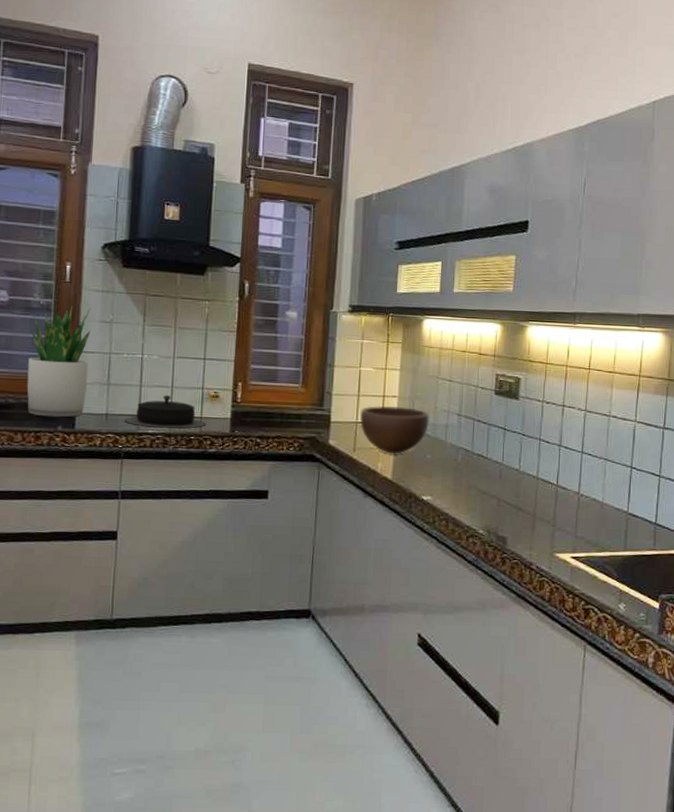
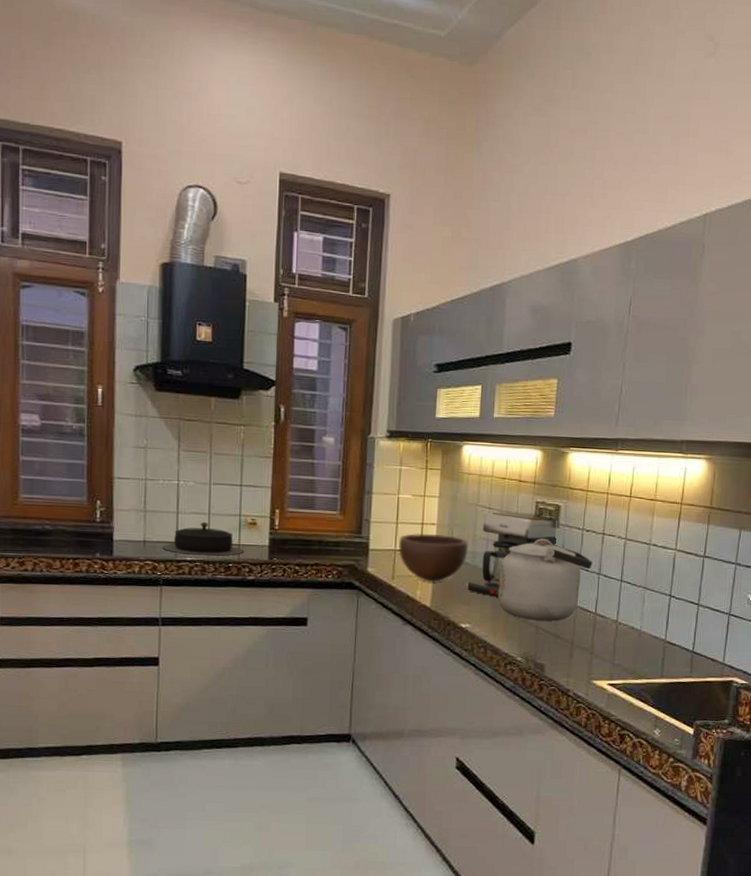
planter: present [27,305,91,418] -> none [63,430,125,545]
coffee maker: none [428,384,524,469] -> present [467,512,564,597]
kettle: none [459,410,553,493] -> present [497,538,593,621]

